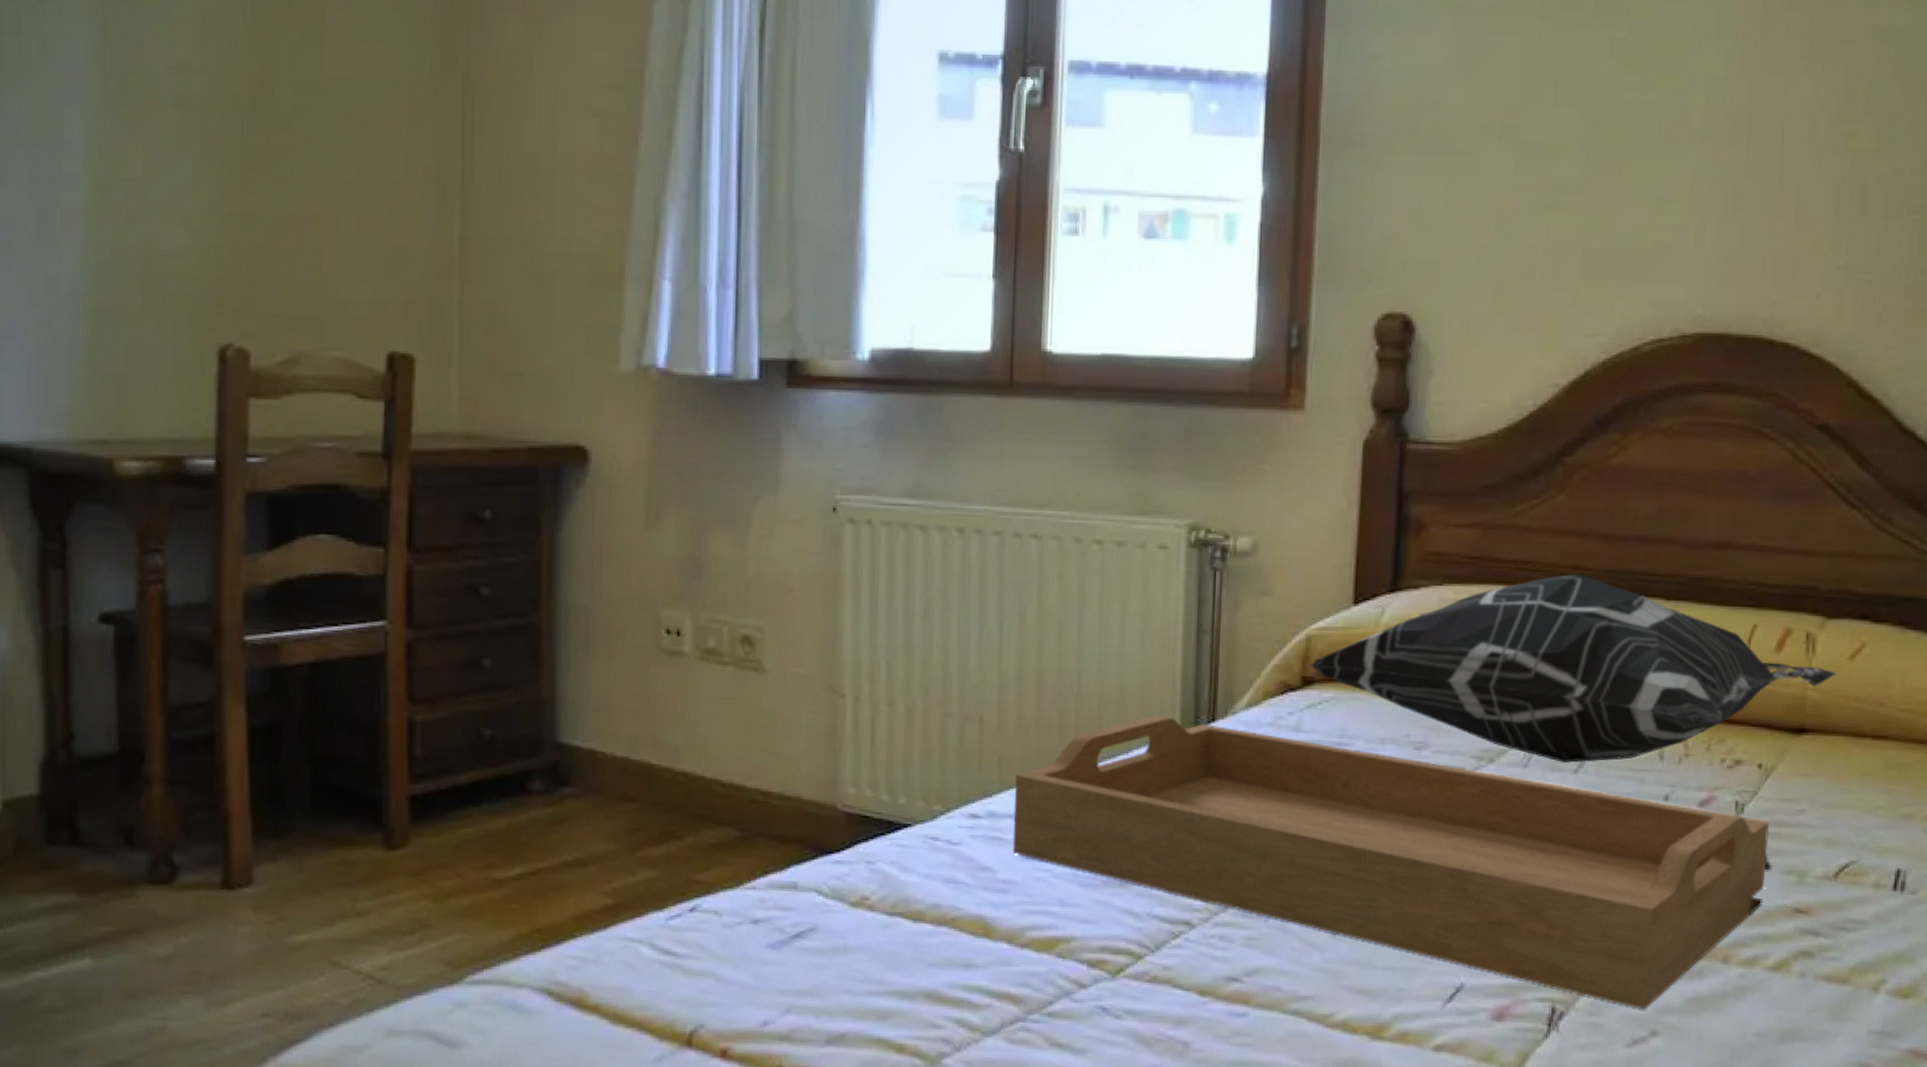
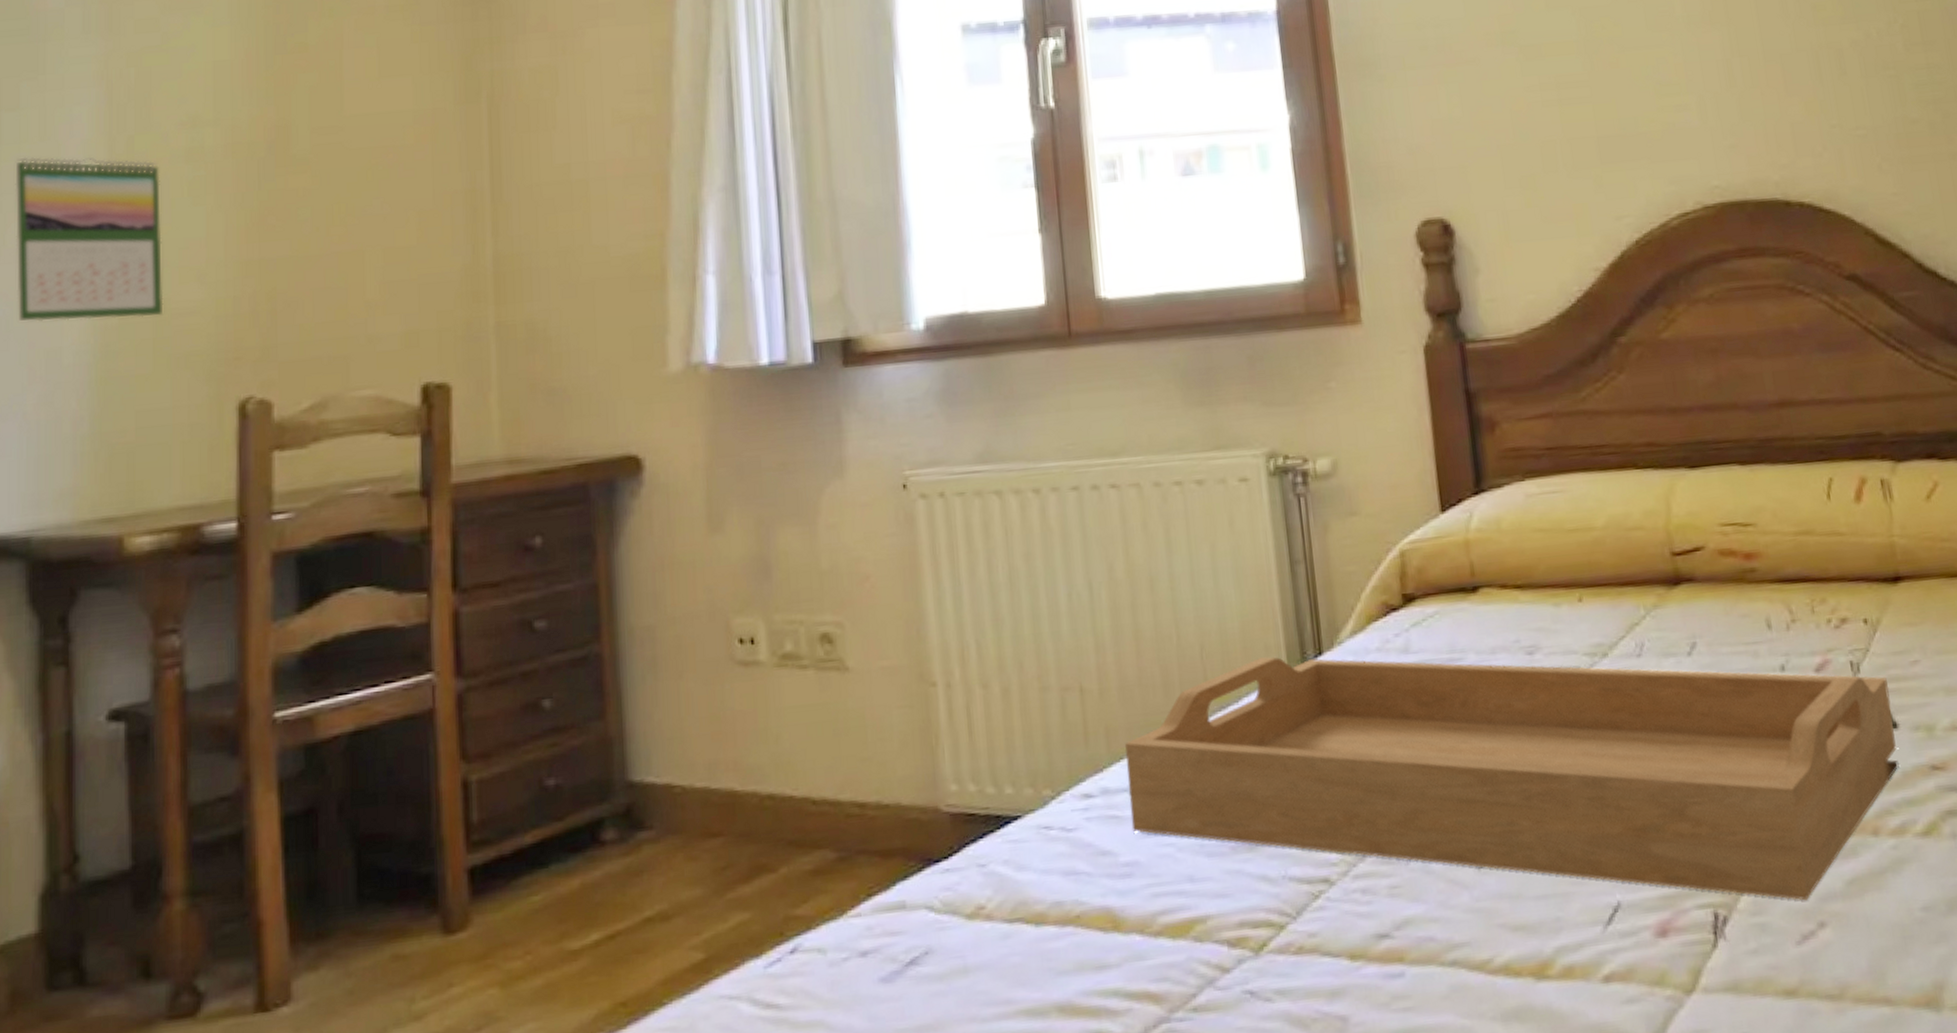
calendar: none [16,84,152,256] -> present [15,156,164,322]
decorative pillow: present [1307,573,1837,763] -> none [1405,450,1918,647]

